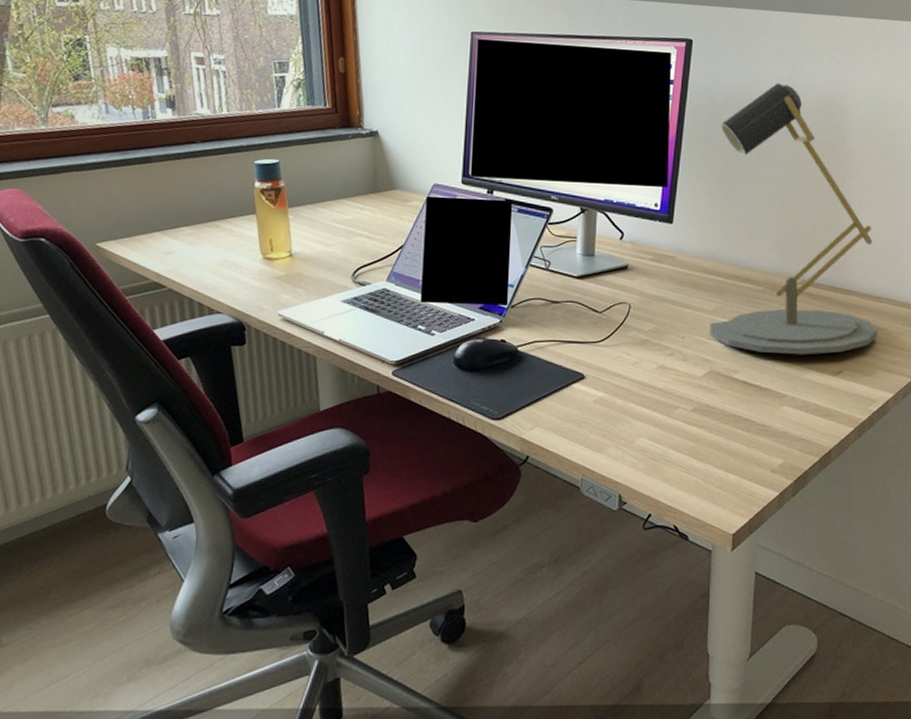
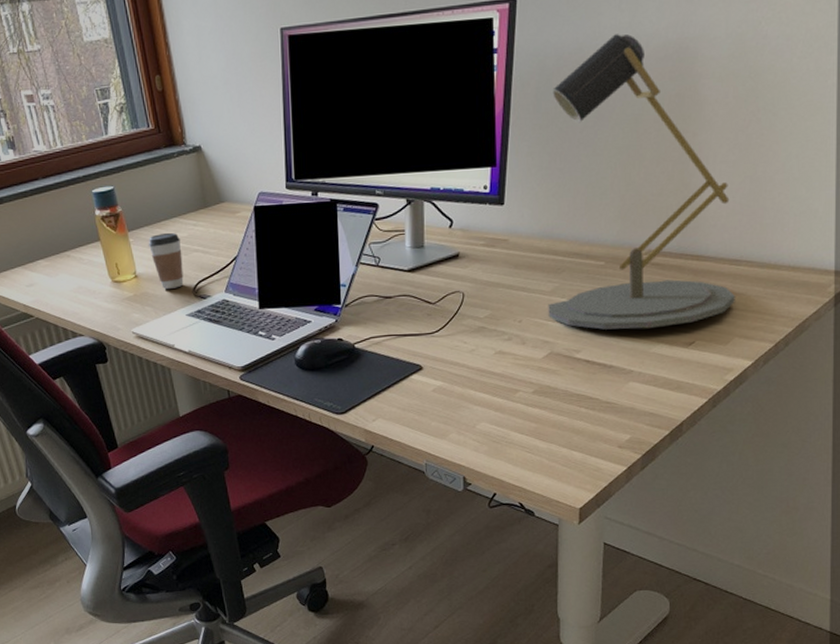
coffee cup: none [308,213,345,272] -> present [148,232,184,289]

